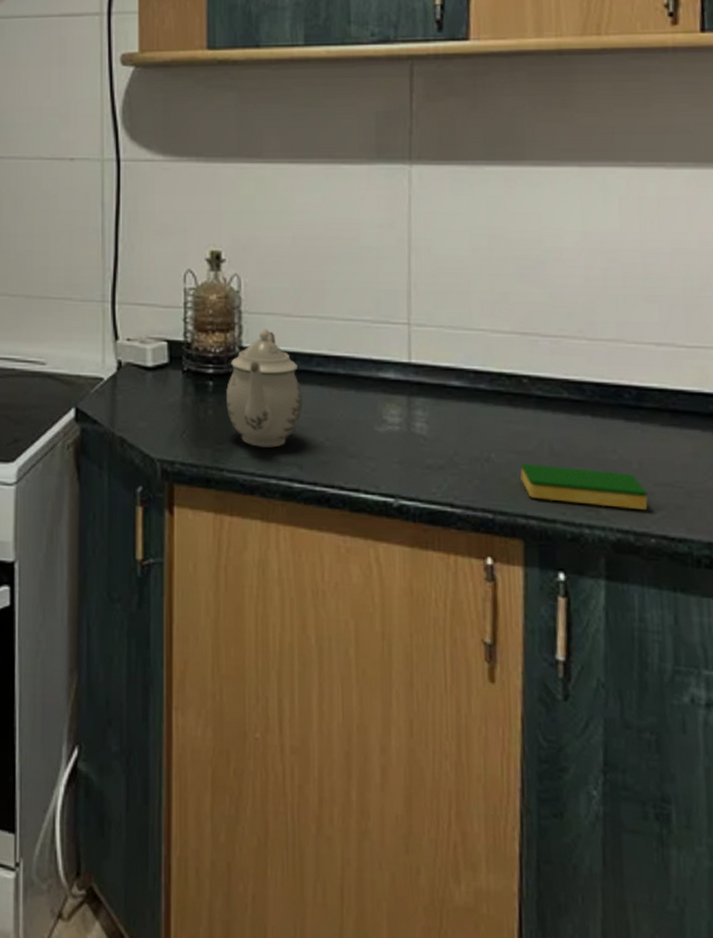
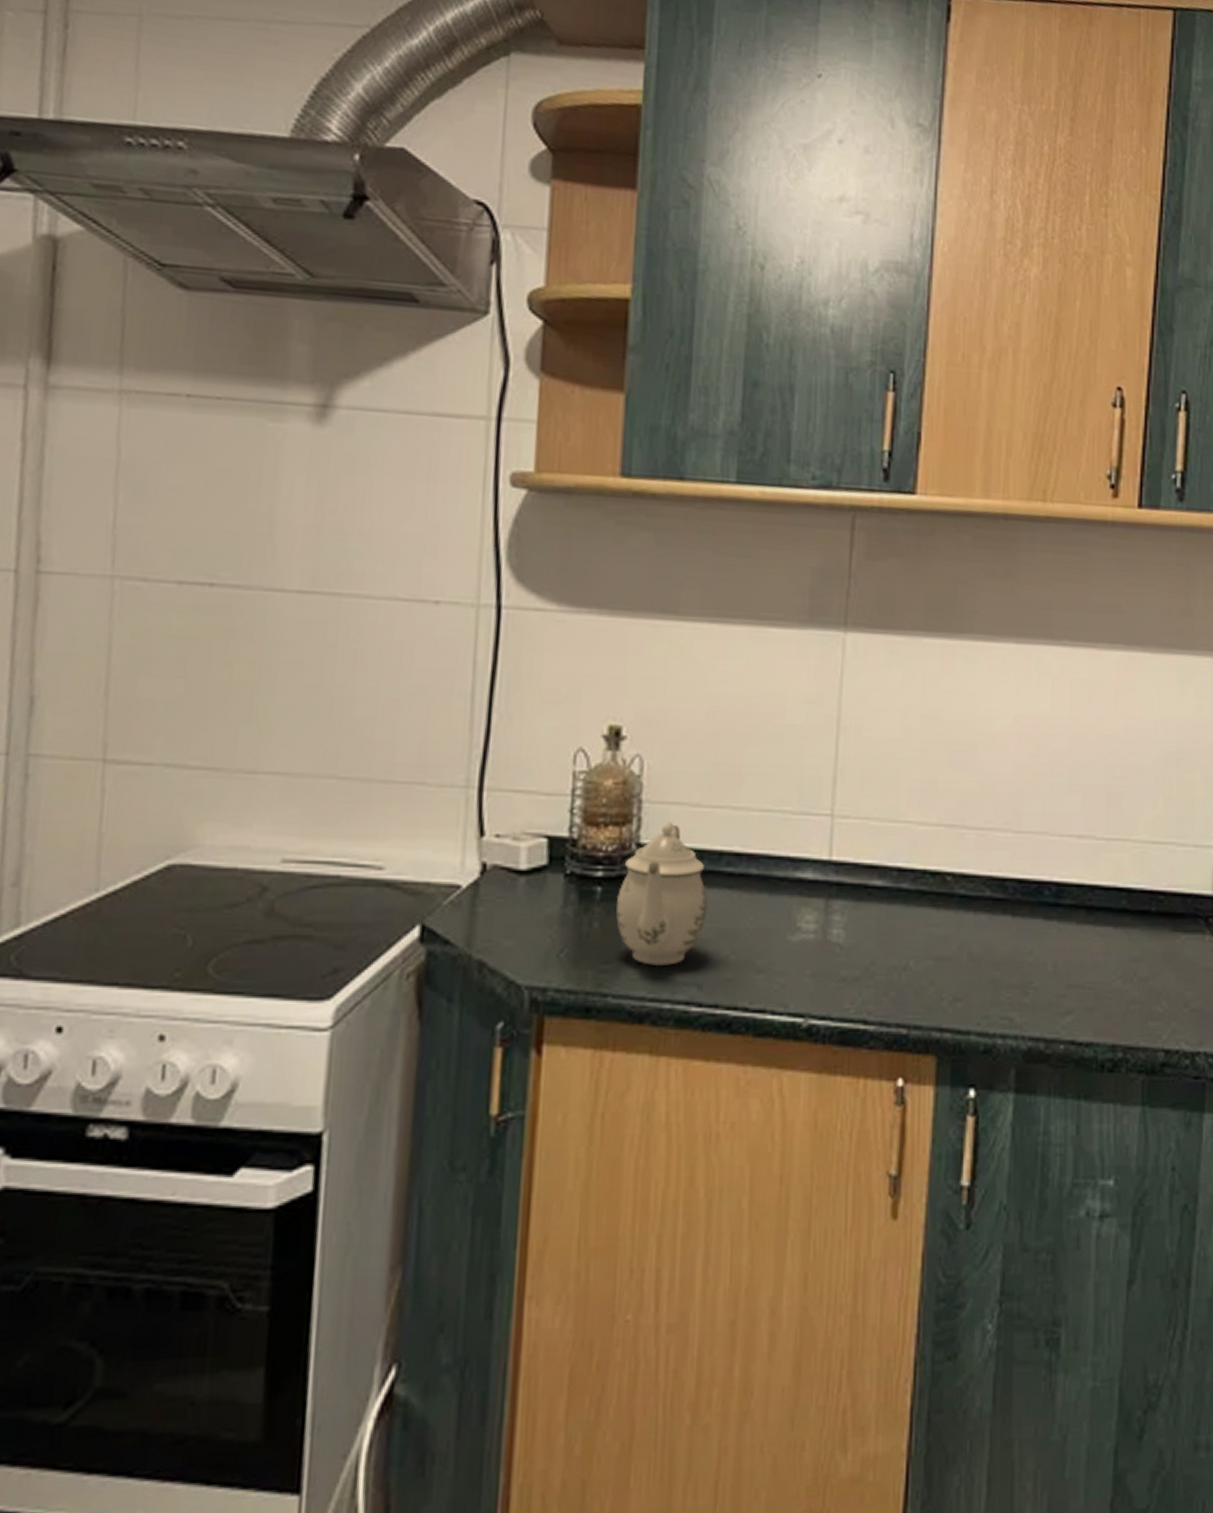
dish sponge: present [520,463,648,511] -> none [938,969,1060,1016]

